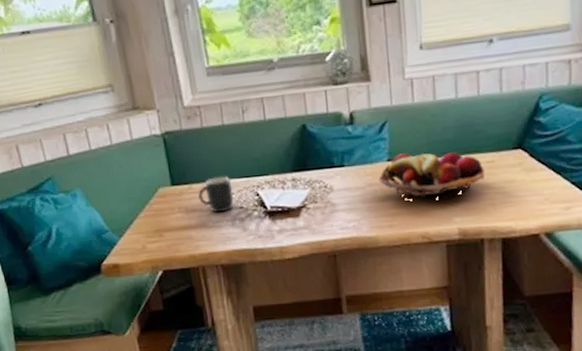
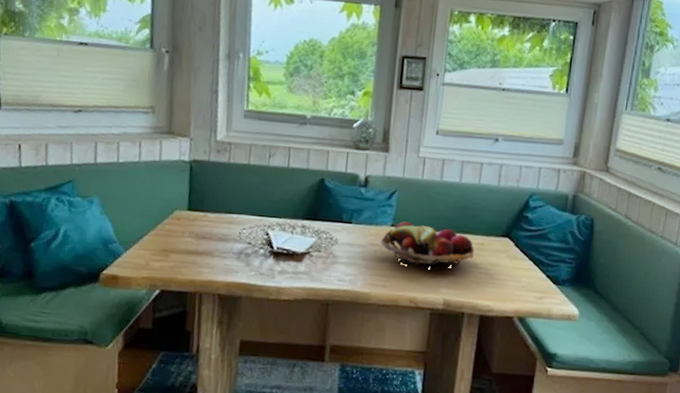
mug: present [198,176,234,213] -> none [211,210,246,245]

